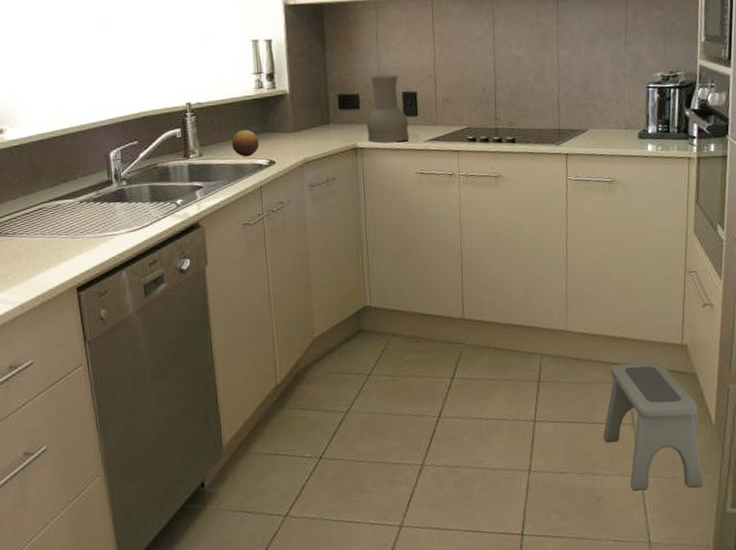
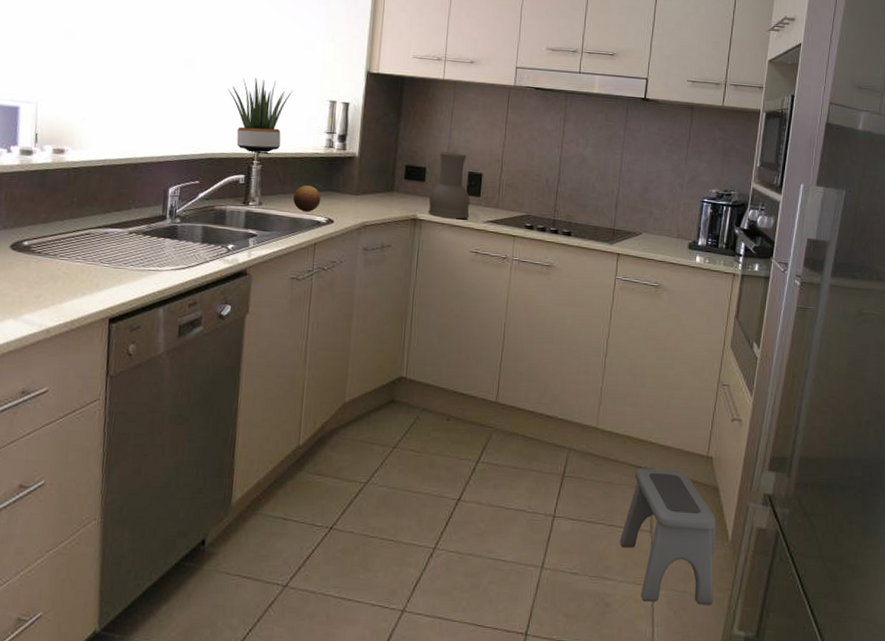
potted plant: none [149,28,214,105] -> present [228,77,294,153]

